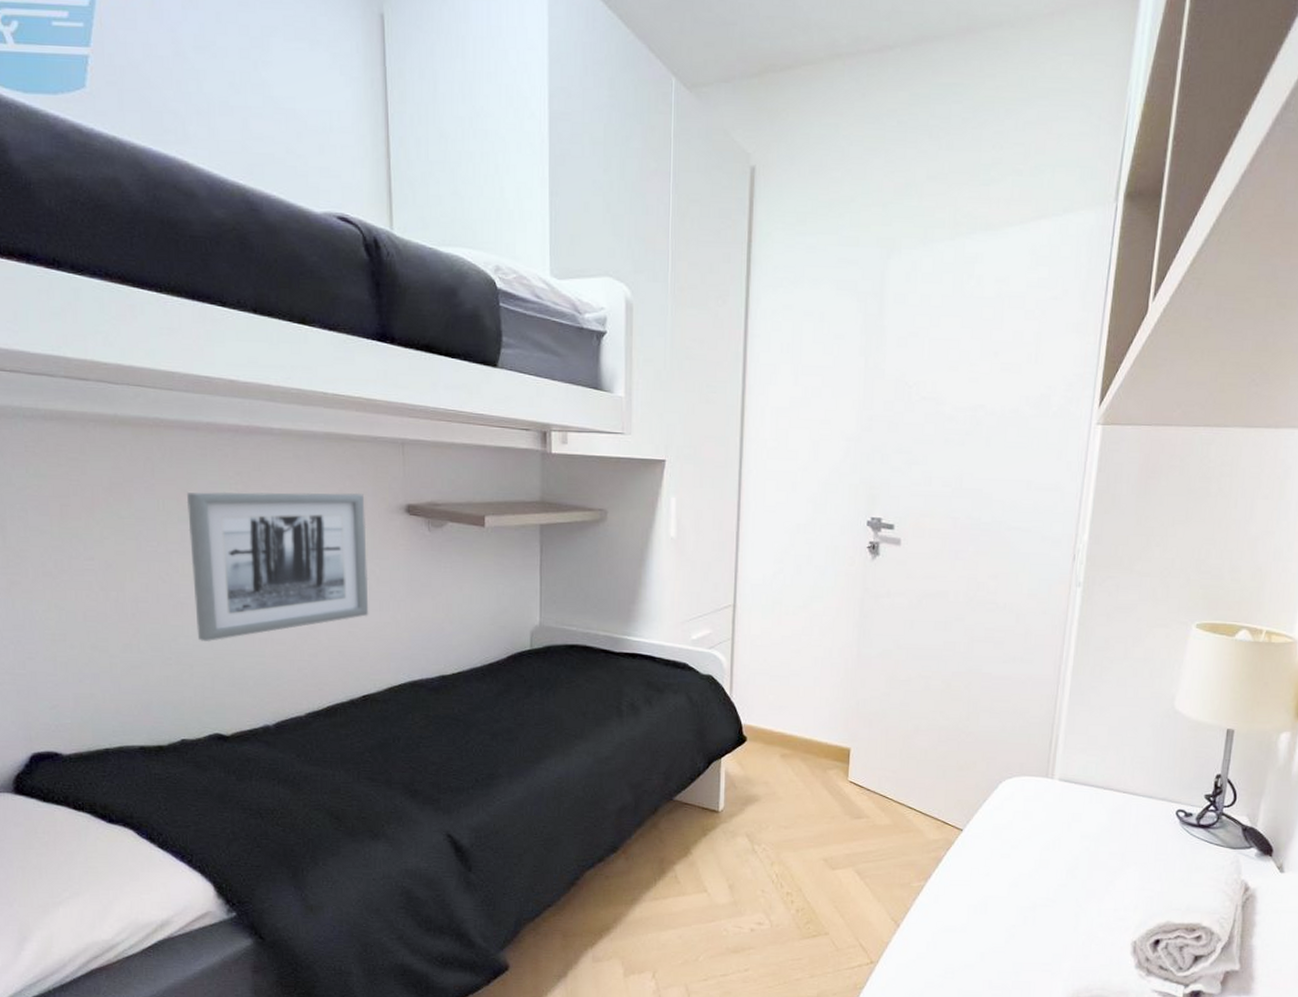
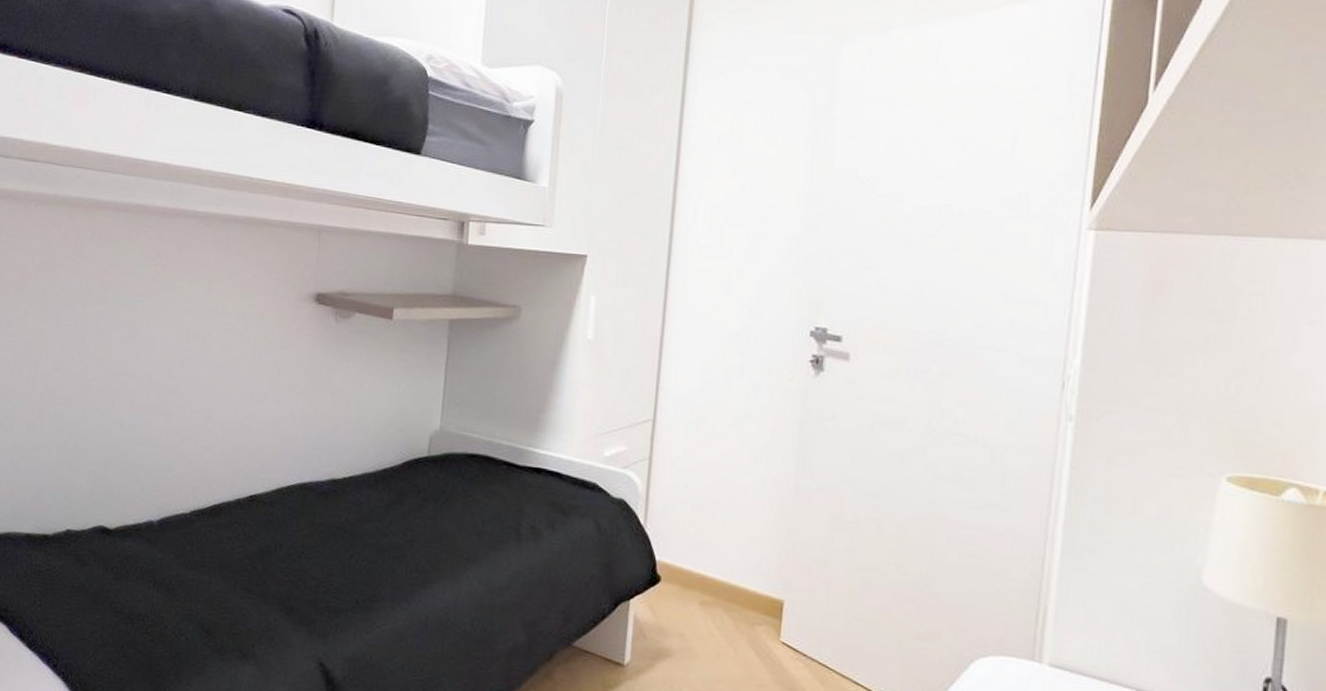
wall art: present [186,491,369,642] -> none [97,273,276,428]

